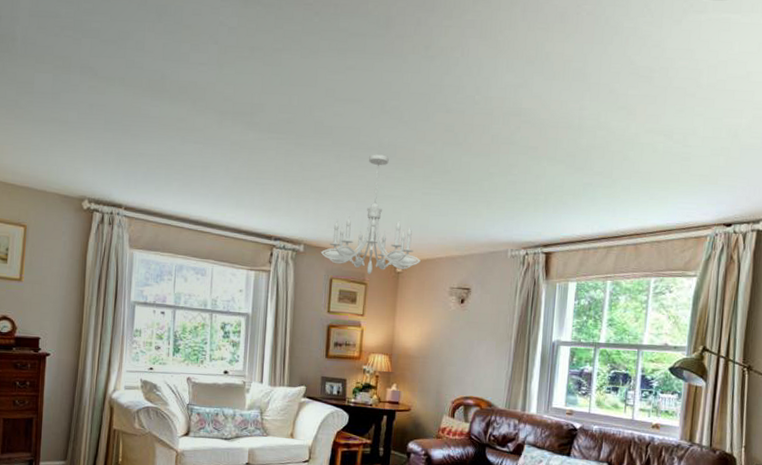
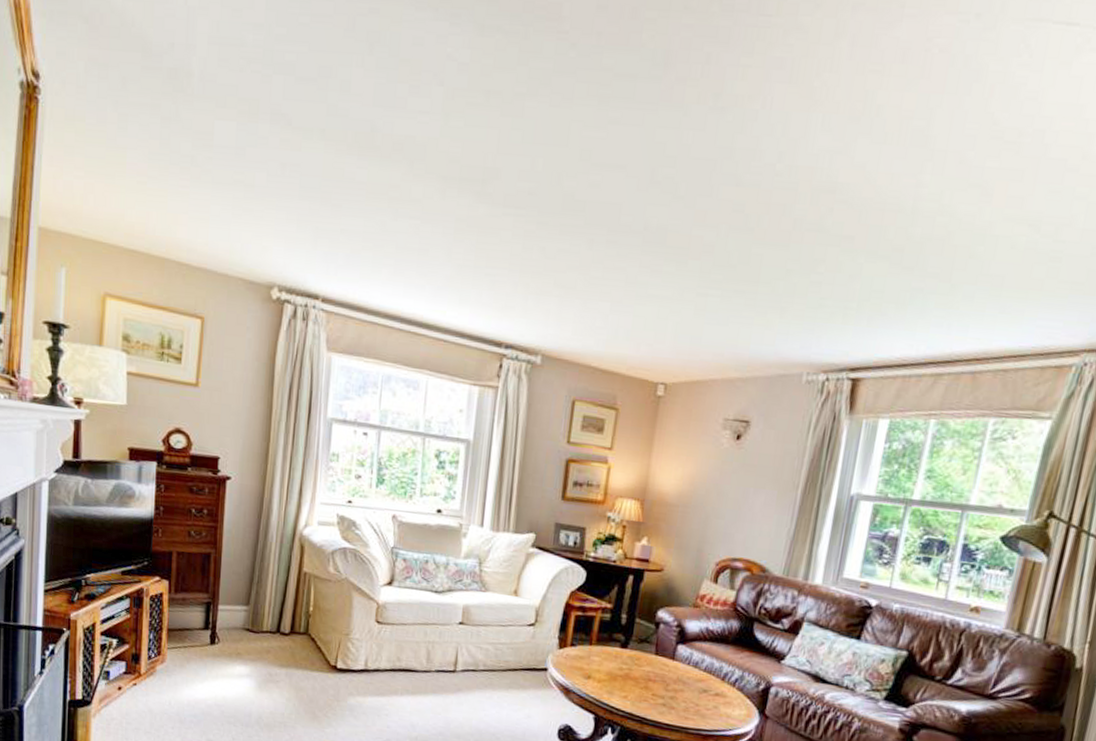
chandelier: present [320,154,421,274] -> none [562,239,689,397]

